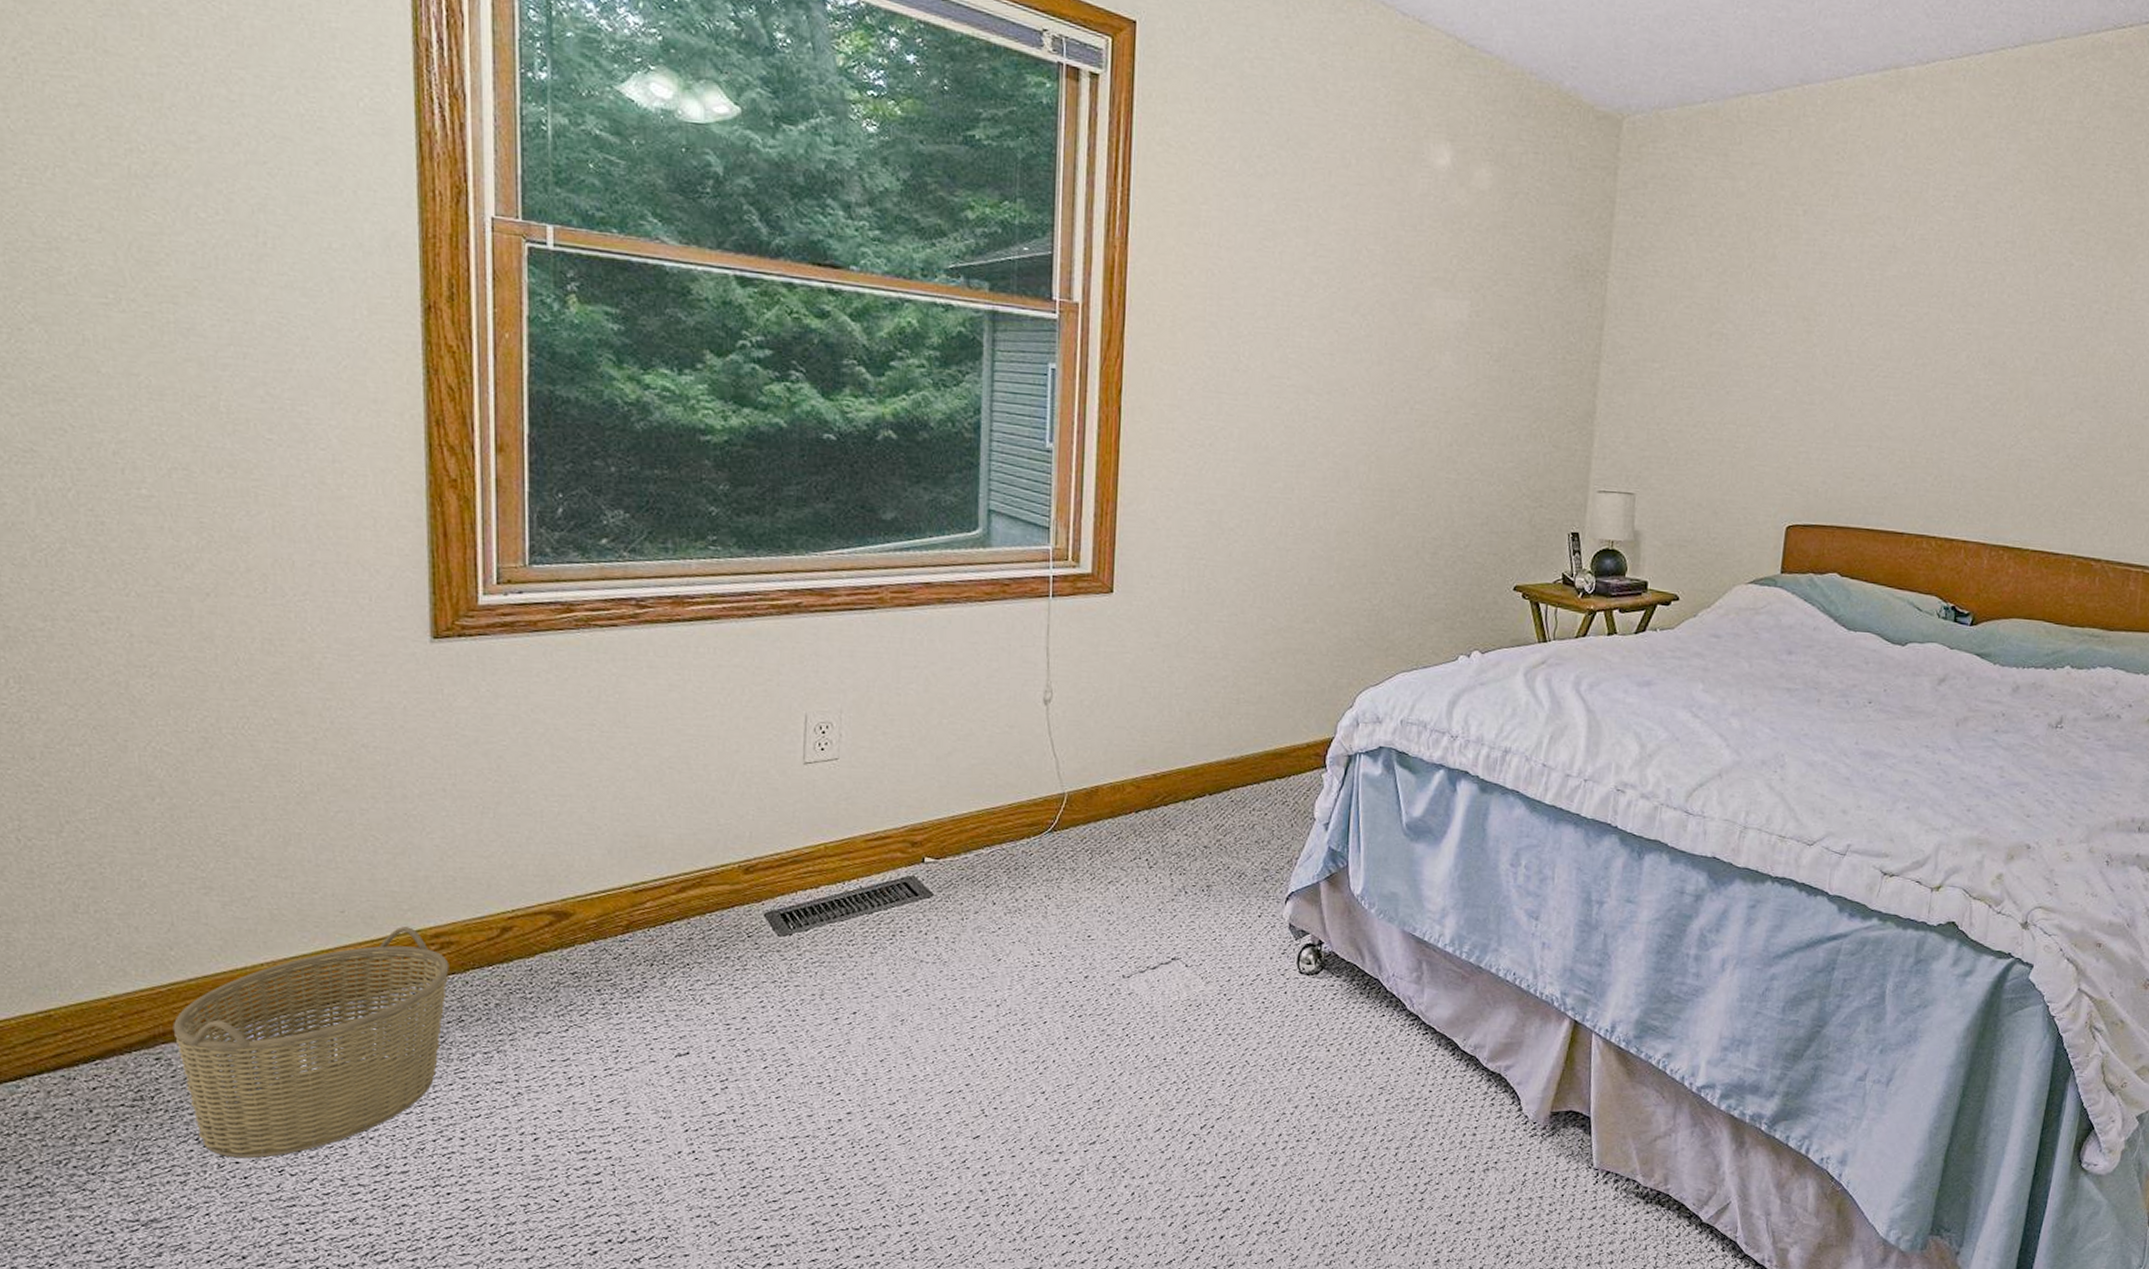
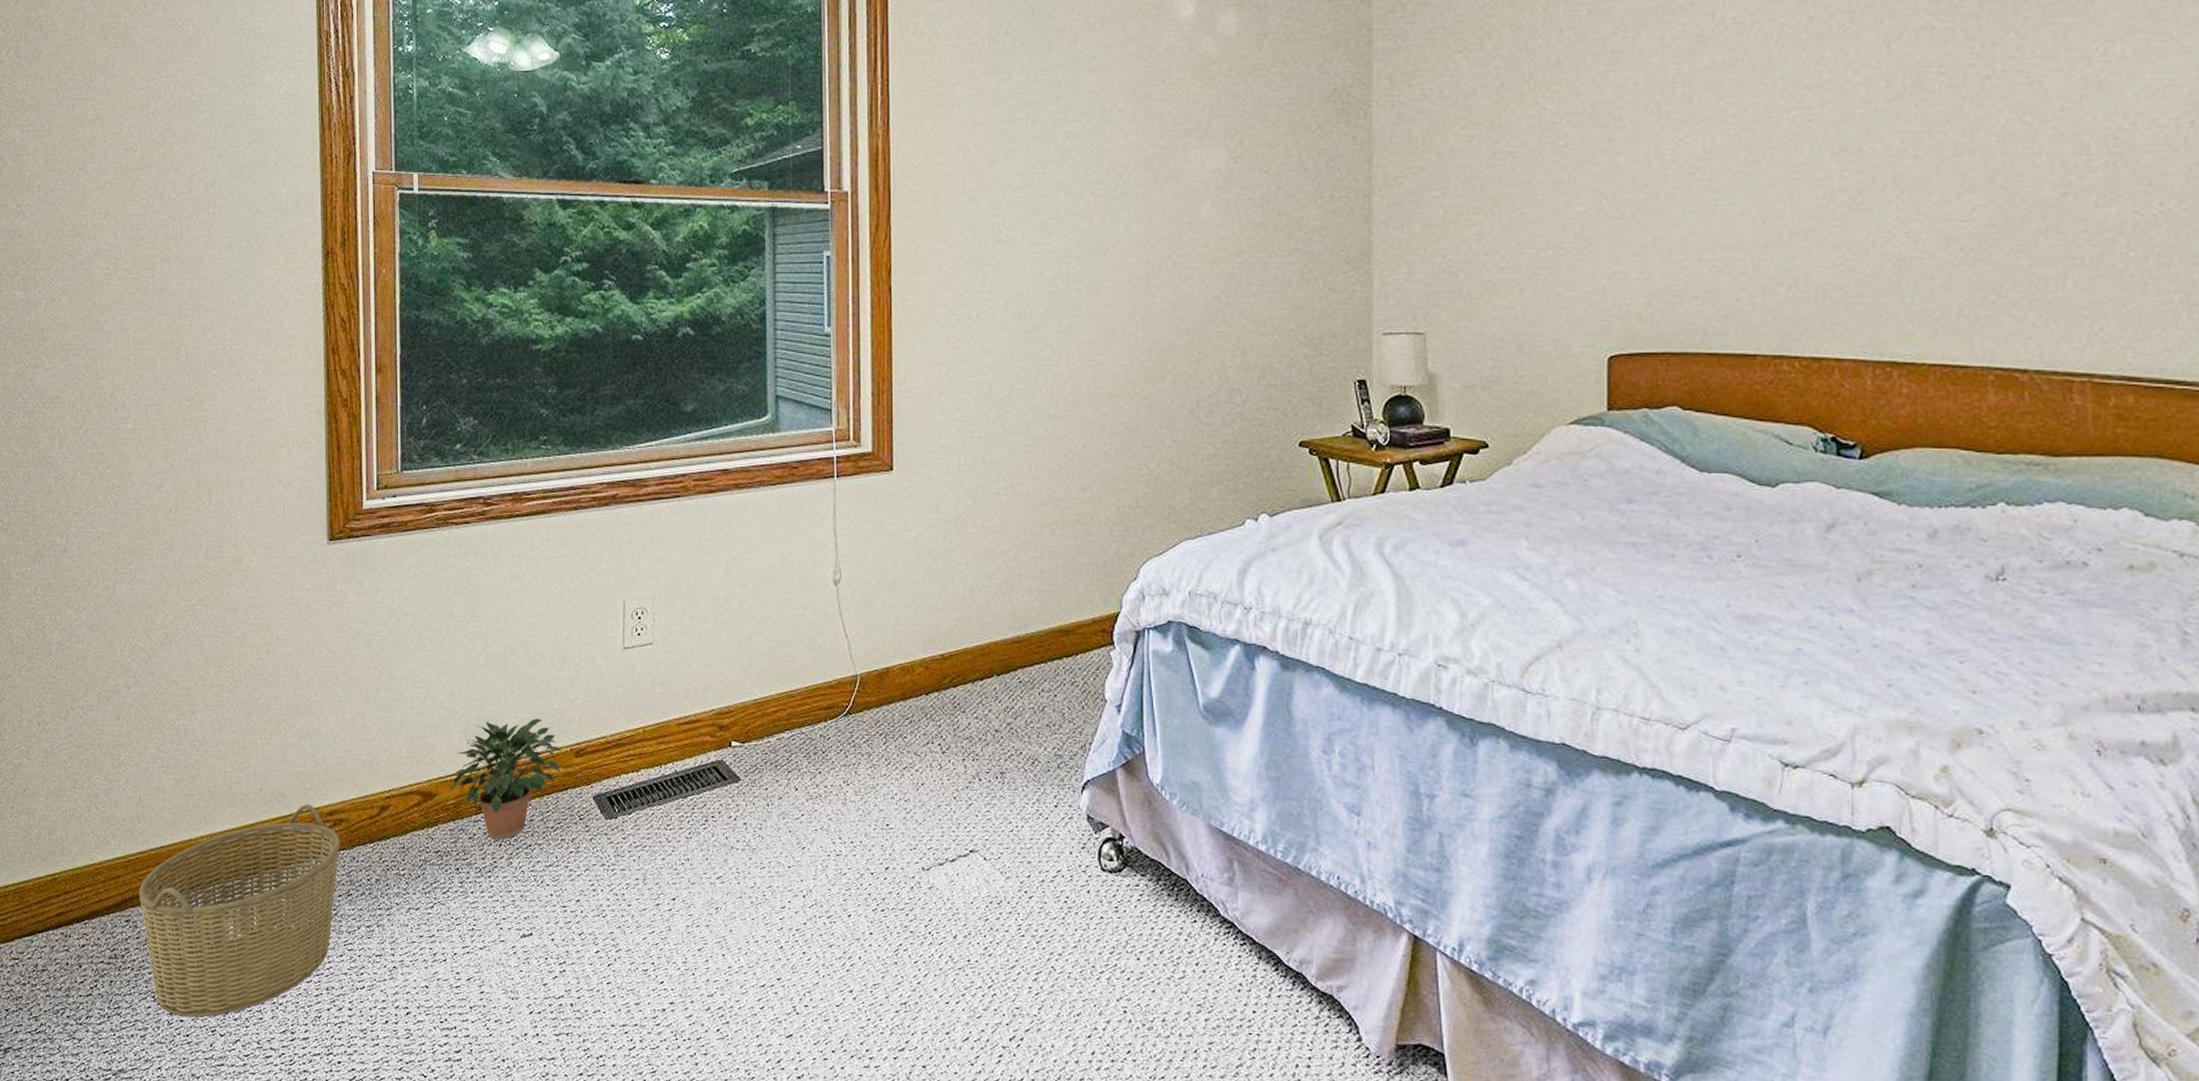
potted plant: none [587,834,730,959] -> present [447,718,563,840]

